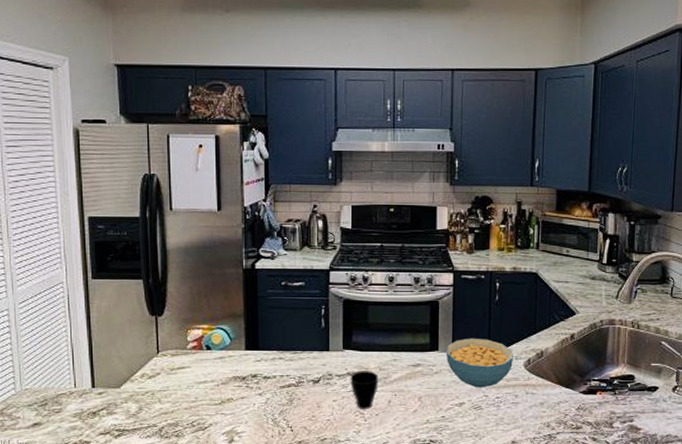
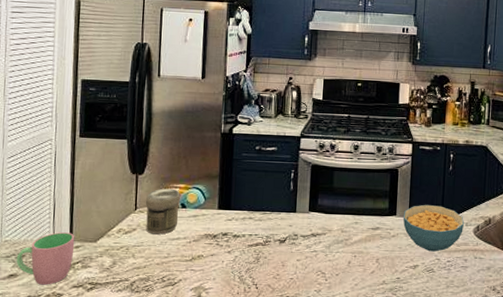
cup: none [38,379,98,433] -> present [16,232,75,285]
jar: none [167,330,204,378] -> present [145,188,180,235]
cup: present [350,371,379,410] -> none [314,232,340,270]

